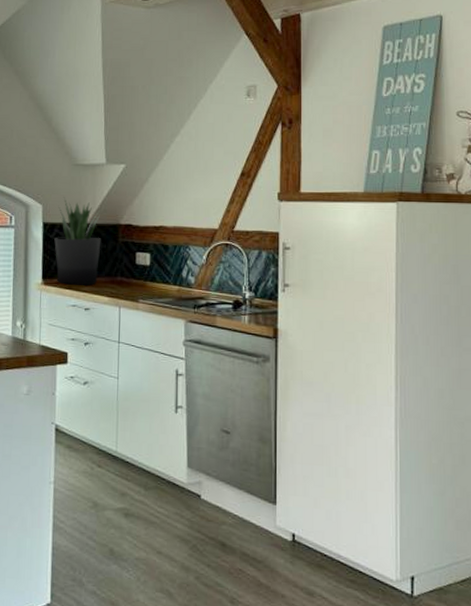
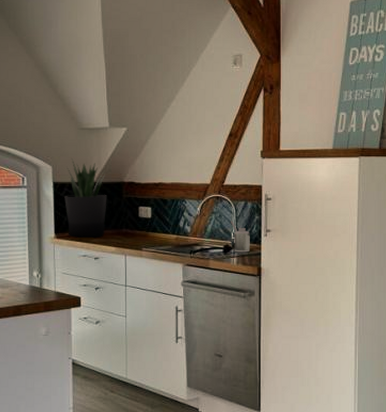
soap dispenser: none [241,272,264,310] -> present [230,221,250,253]

